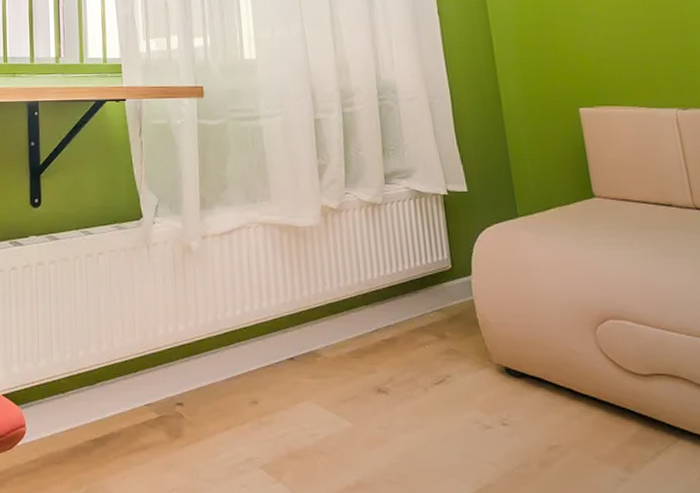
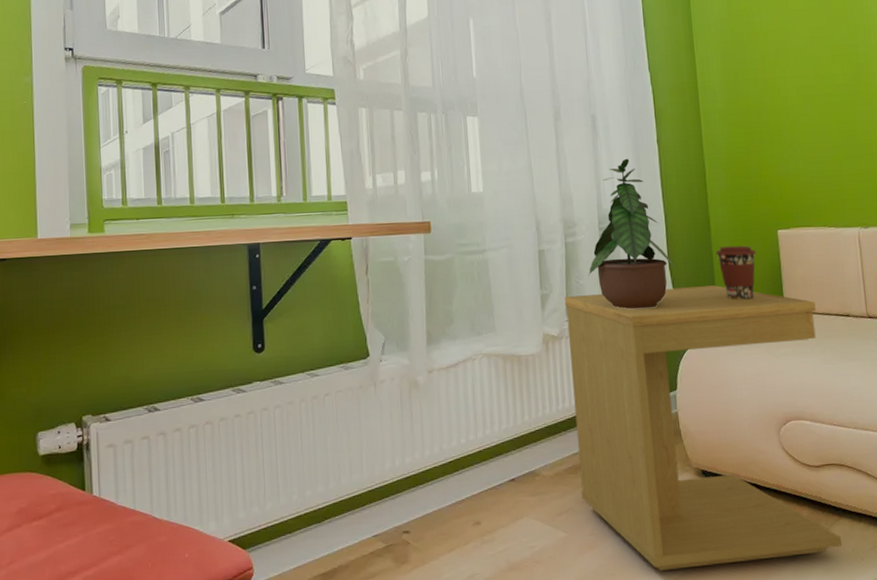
side table: none [342,164,684,479] -> present [564,285,843,571]
potted plant: none [368,29,463,185] -> present [588,158,675,310]
coffee cup: none [508,123,556,181] -> present [715,245,757,300]

